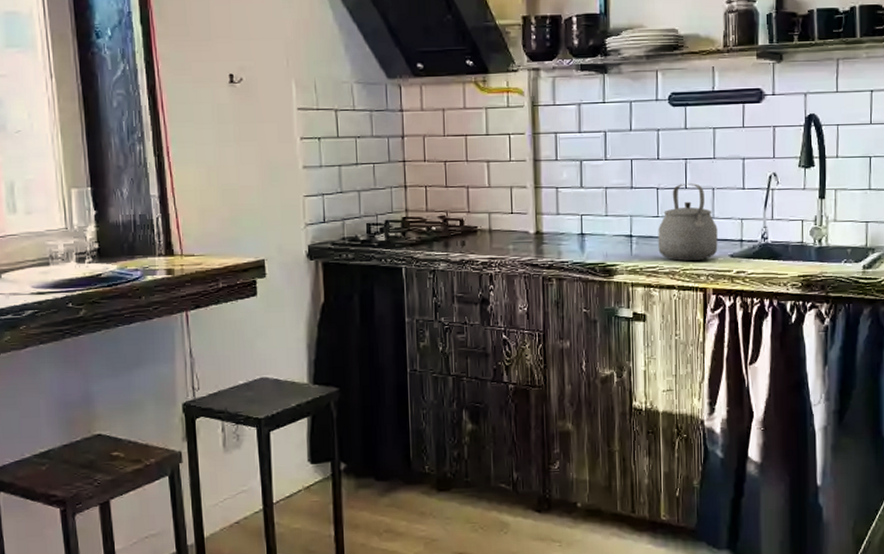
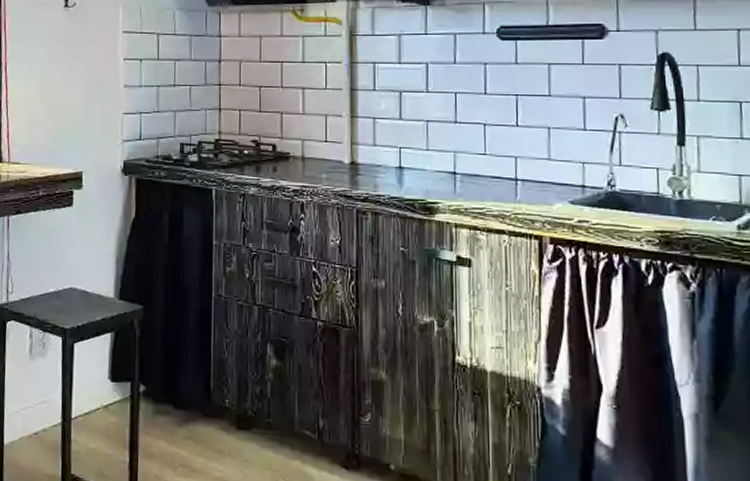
tea kettle: present [658,183,718,262] -> none [485,121,556,206]

